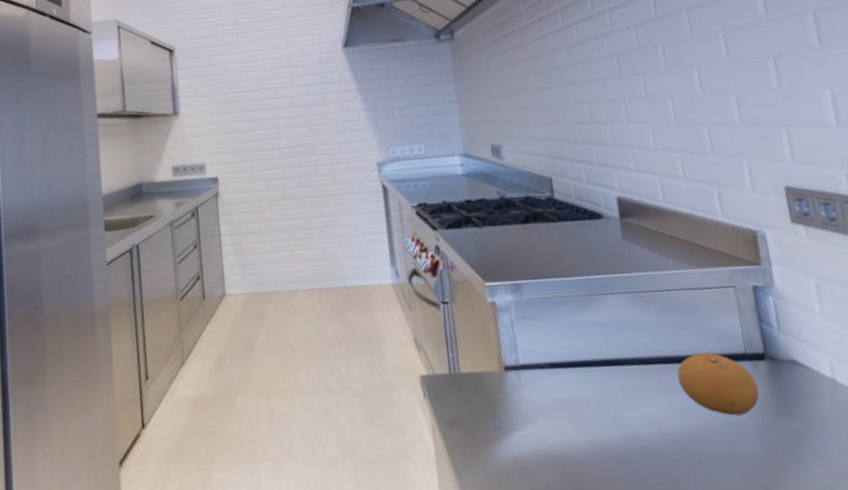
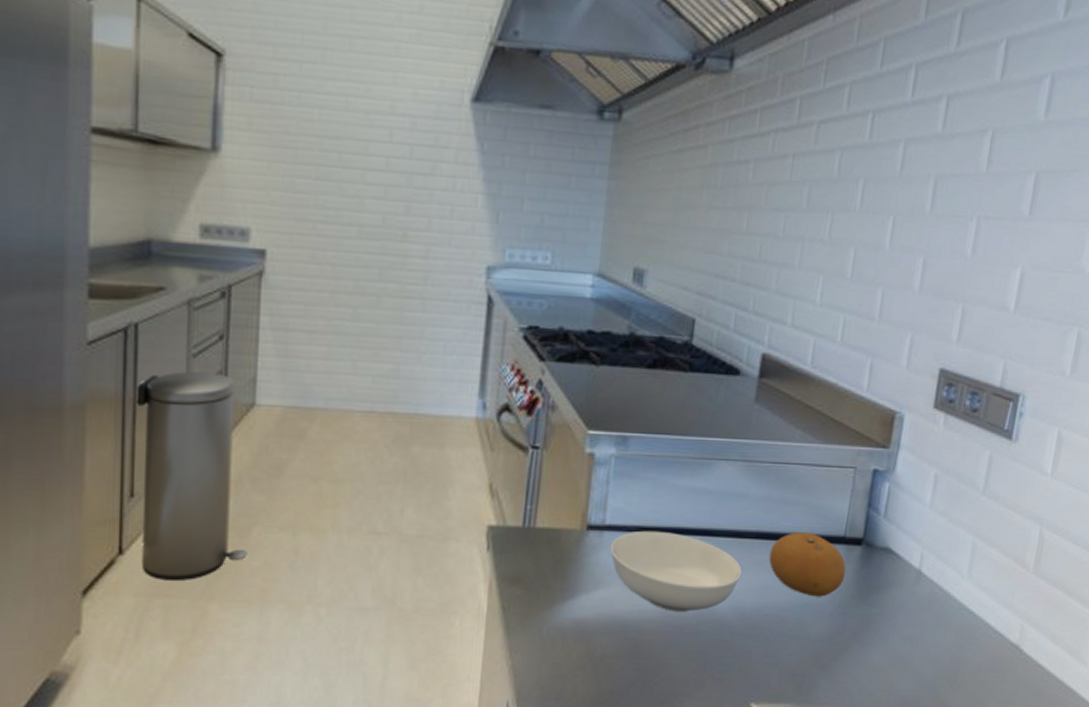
pedal bin: none [142,274,236,448] -> present [136,371,248,580]
bowl: none [528,365,657,442] -> present [609,530,742,612]

